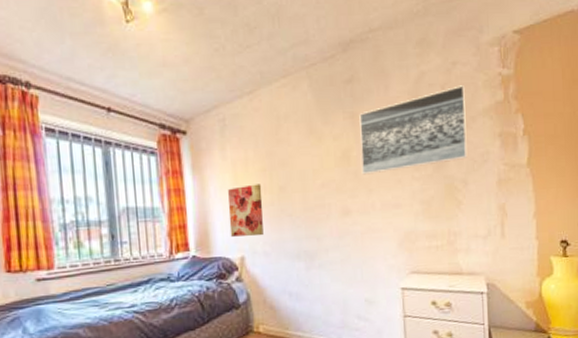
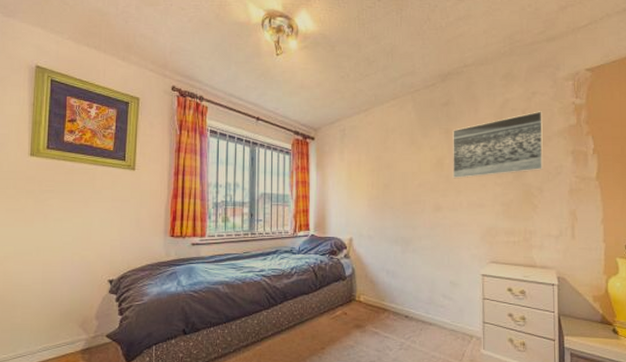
wall art: present [228,184,264,237] -> none [342,181,370,223]

